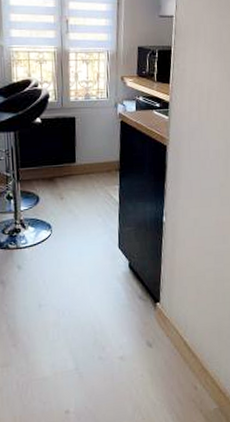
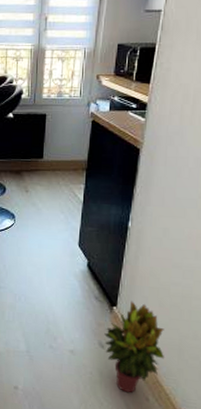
potted plant: none [151,294,206,386] -> present [104,301,164,393]

